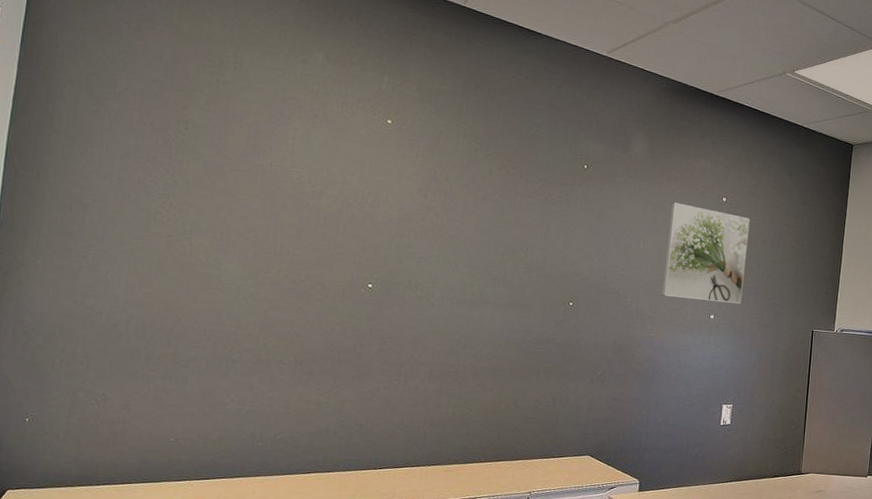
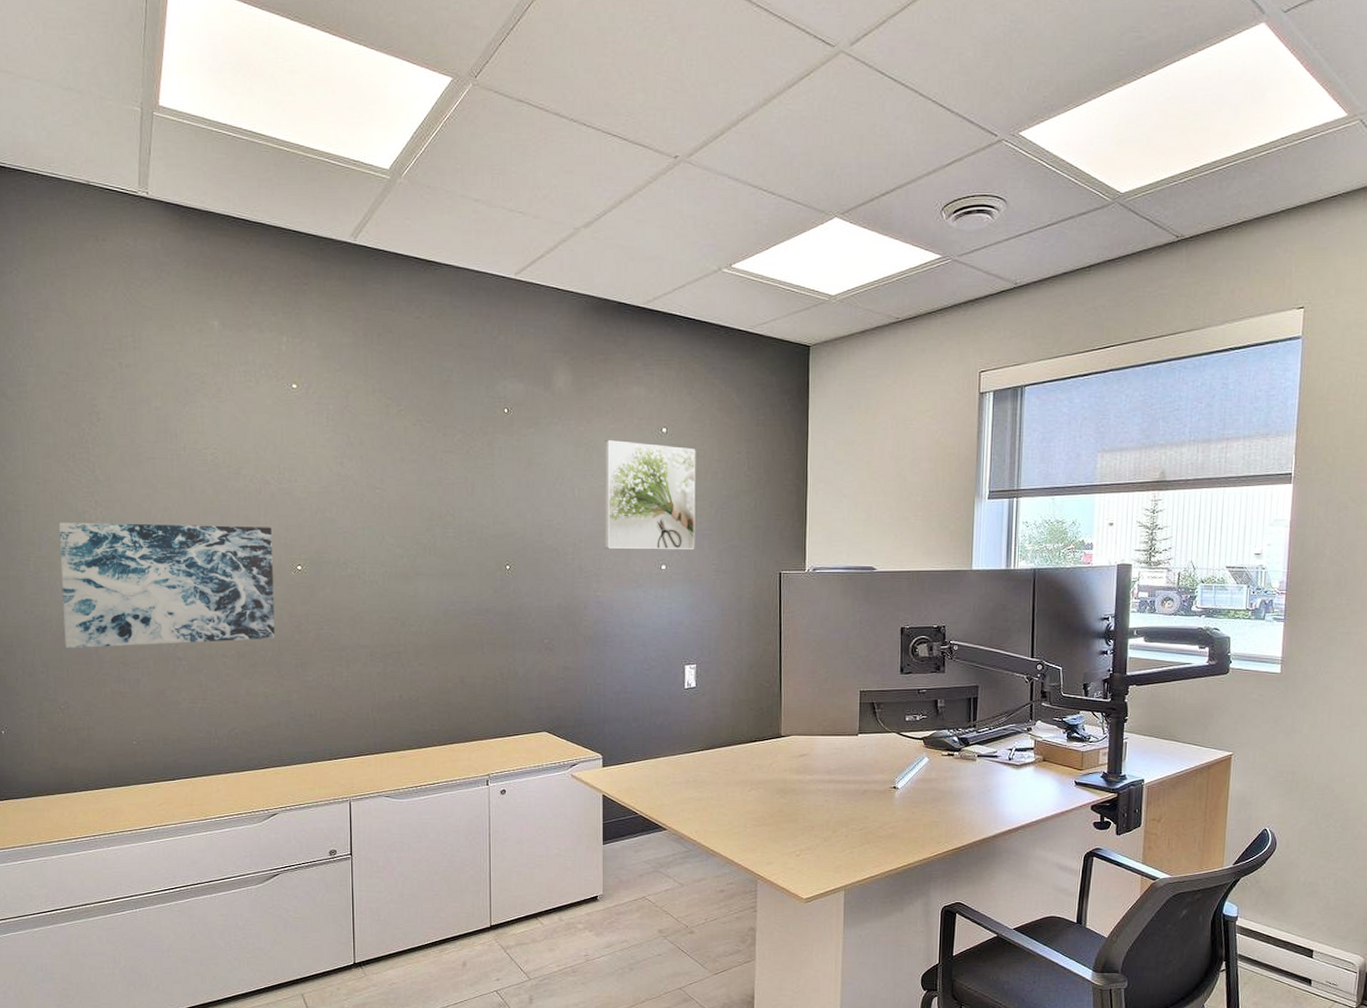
wall art: none [112,219,348,350] -> present [58,522,275,649]

